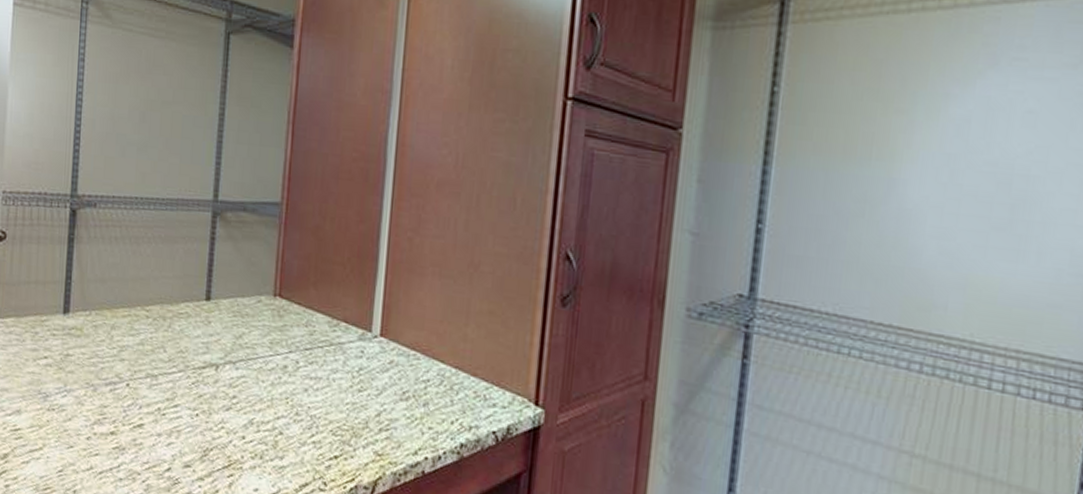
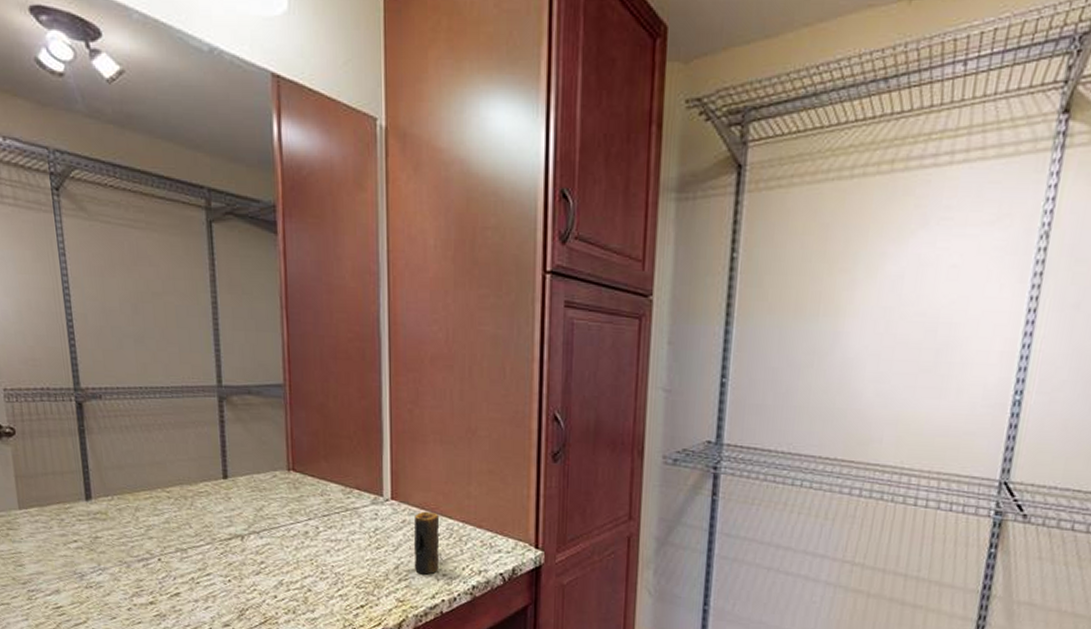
candle: none [397,352,431,426] -> present [413,511,440,575]

